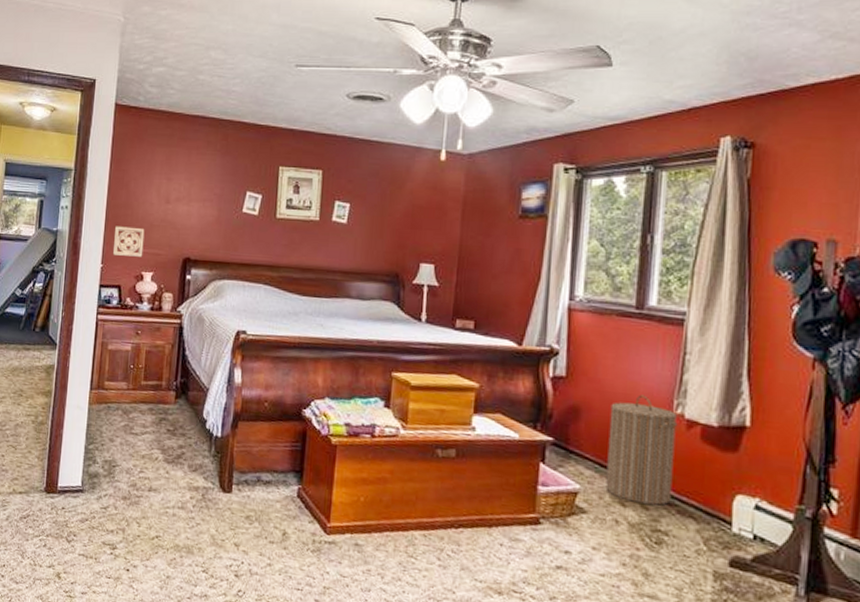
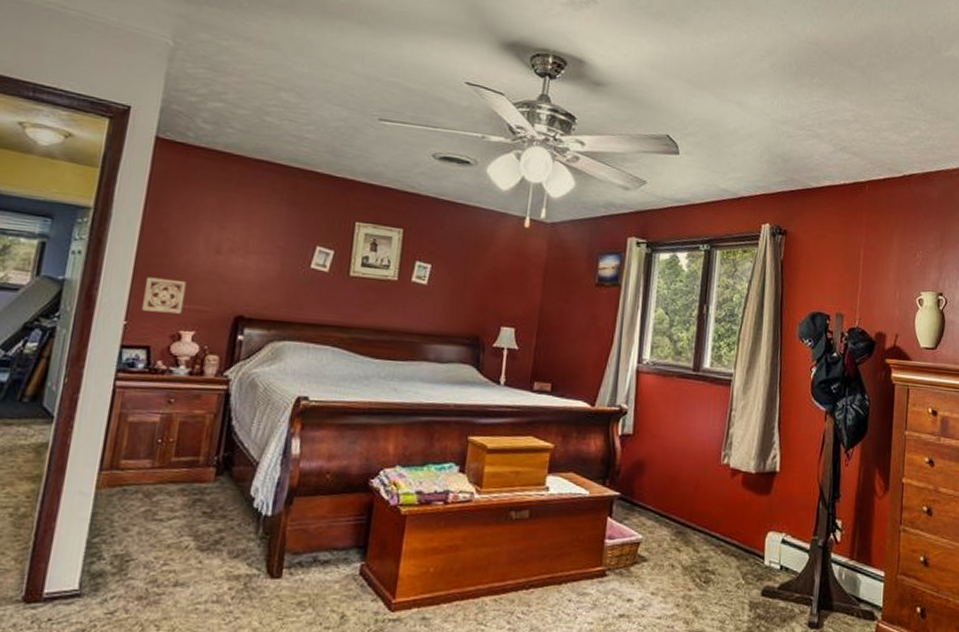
laundry hamper: present [605,395,678,506] -> none [664,448,724,548]

